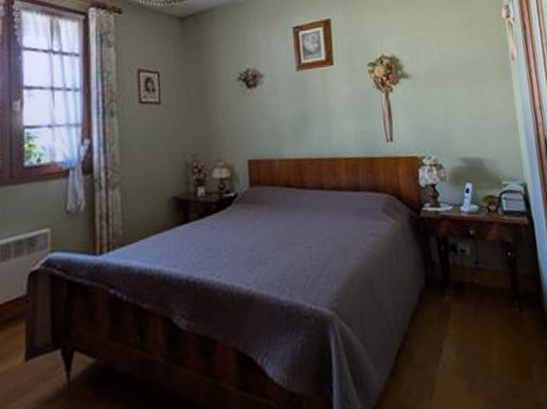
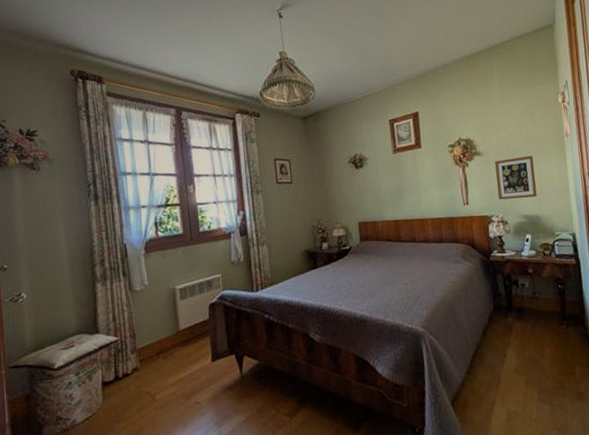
picture frame: none [426,81,479,137] -> present [495,155,537,200]

